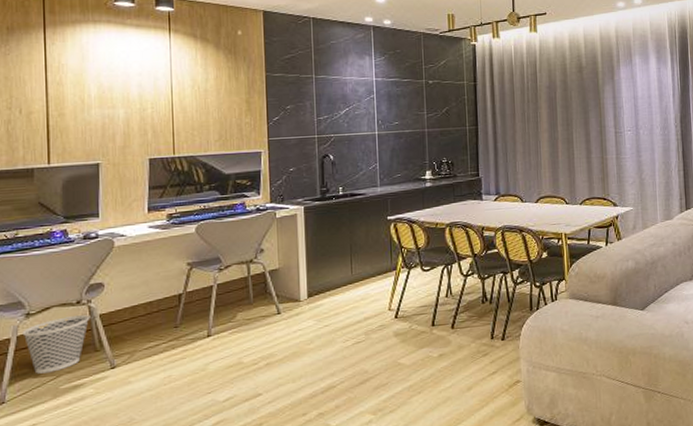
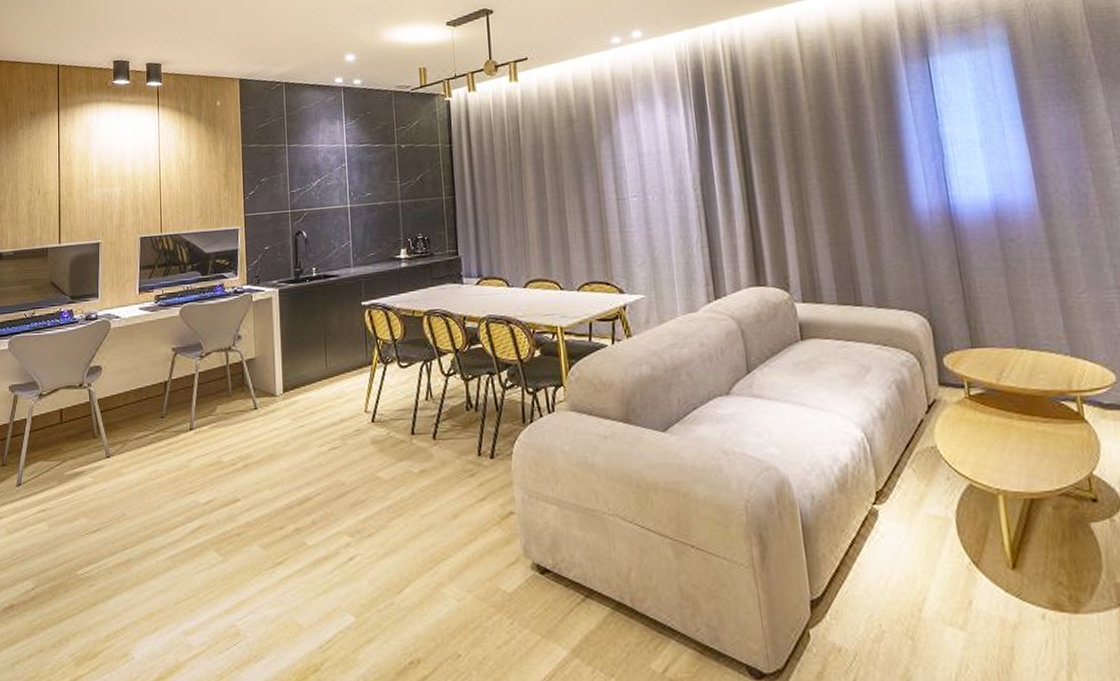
wastebasket: present [22,315,91,374] -> none [36,399,90,457]

